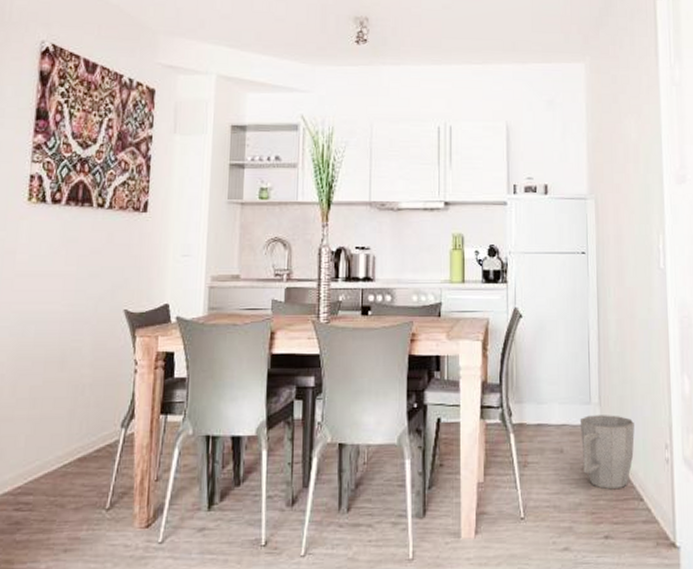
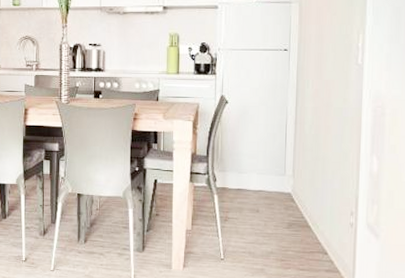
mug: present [579,415,635,490] -> none [274,184,323,244]

